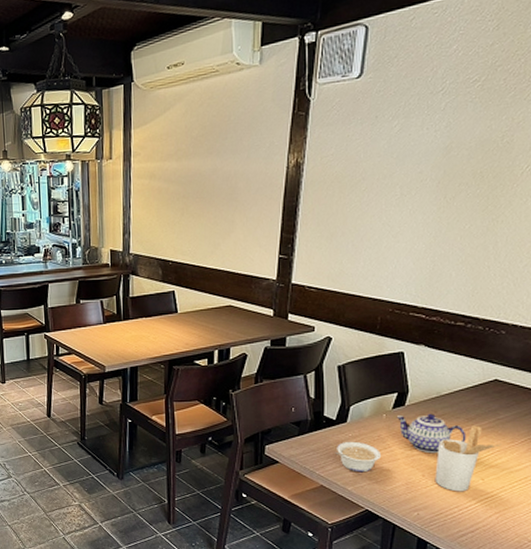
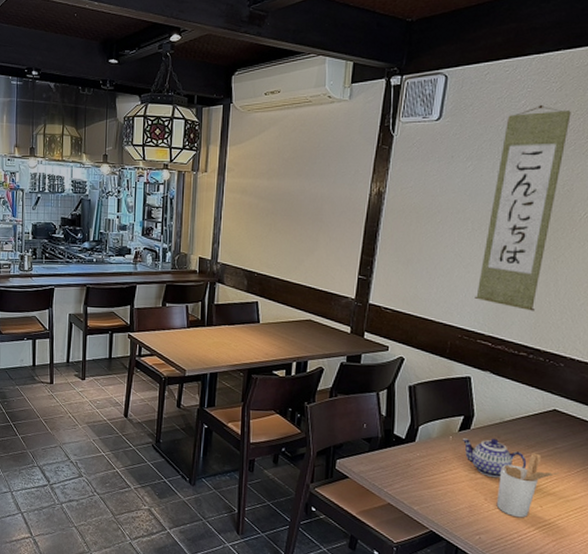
legume: present [335,441,381,473] -> none [403,460,446,493]
wall scroll: none [405,47,510,278] -> present [474,104,571,311]

